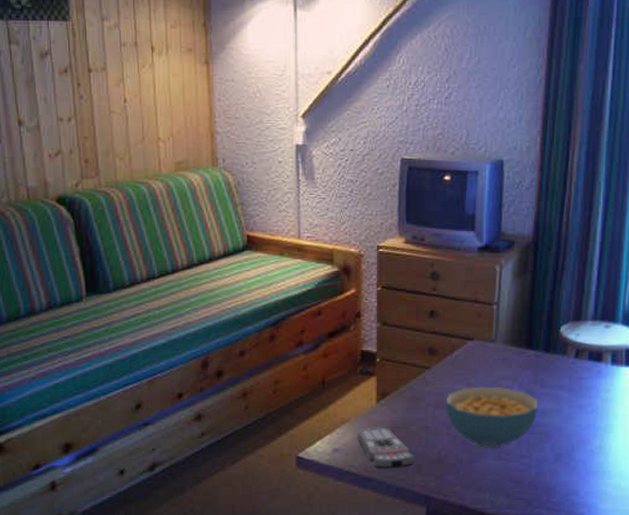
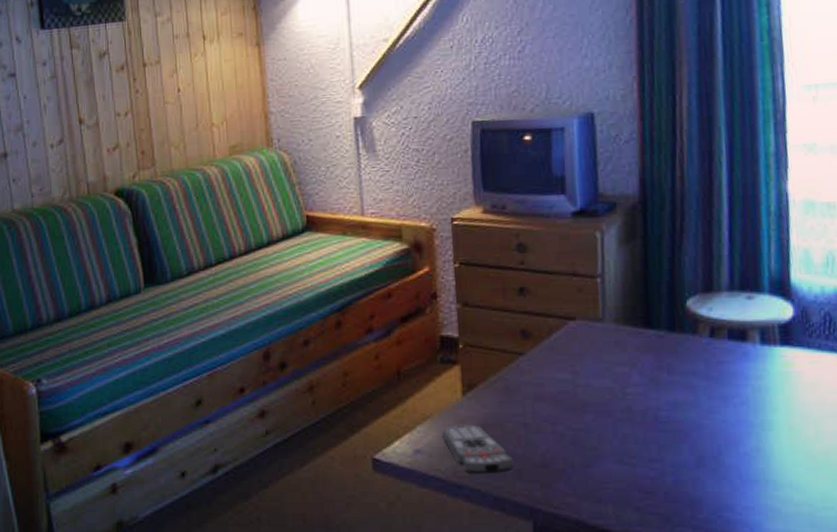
cereal bowl: present [446,386,539,448] -> none [547,374,667,449]

